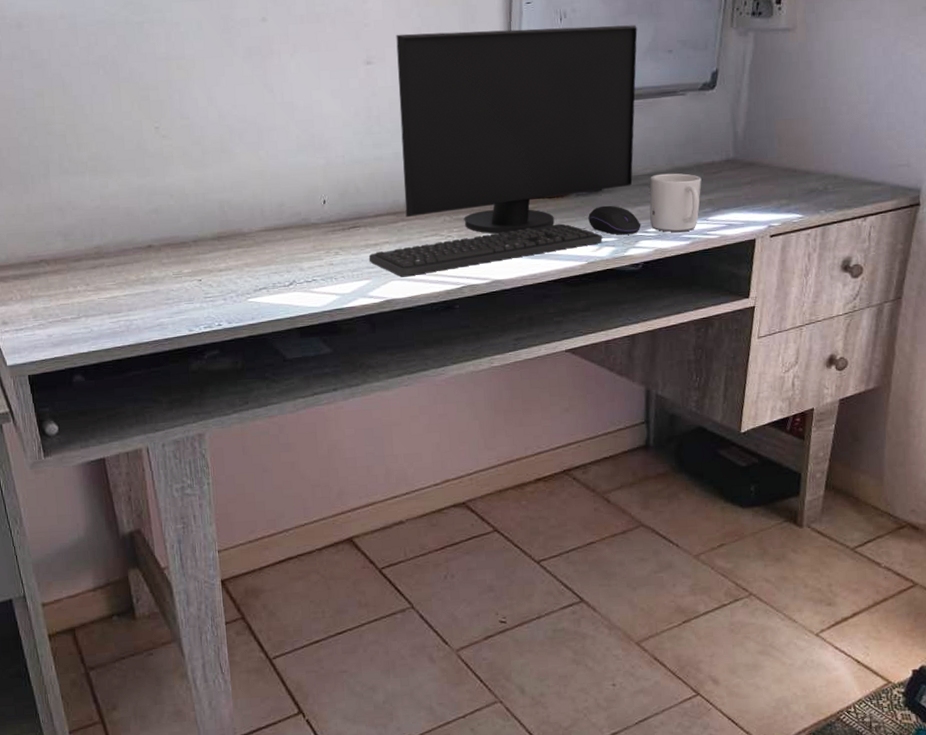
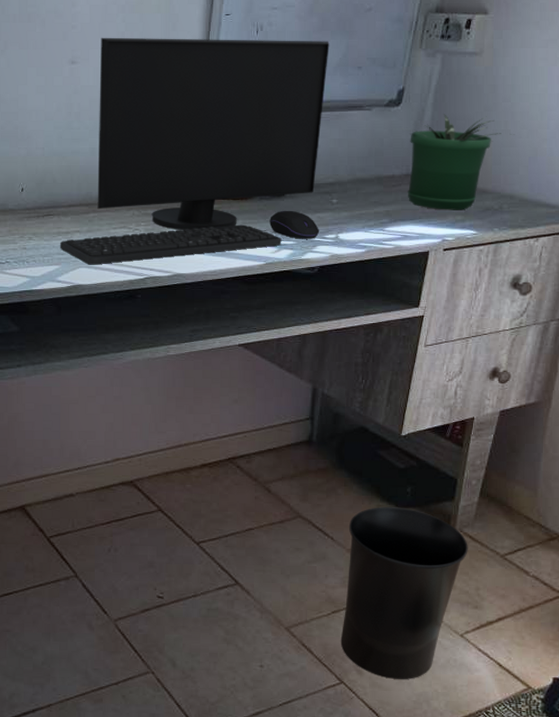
mug: present [649,173,702,233] -> none [329,183,381,240]
waste bin: none [693,507,818,686] -> present [340,507,468,679]
planter: none [713,94,835,195] -> present [396,114,515,210]

